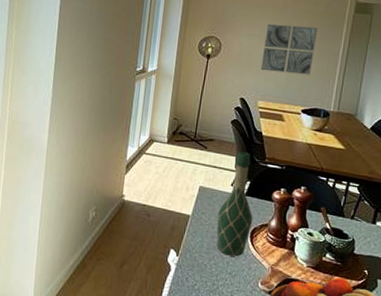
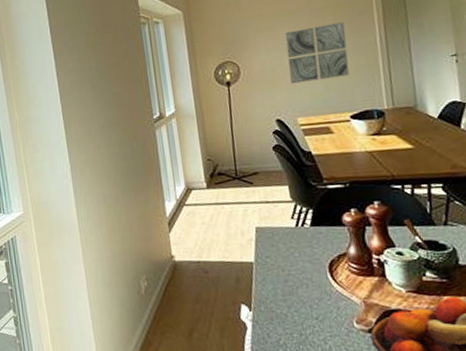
wine bottle: present [216,151,253,257] -> none [284,177,328,298]

